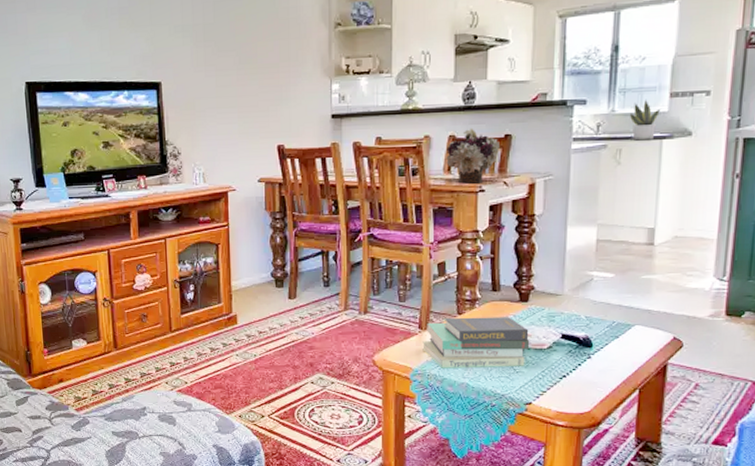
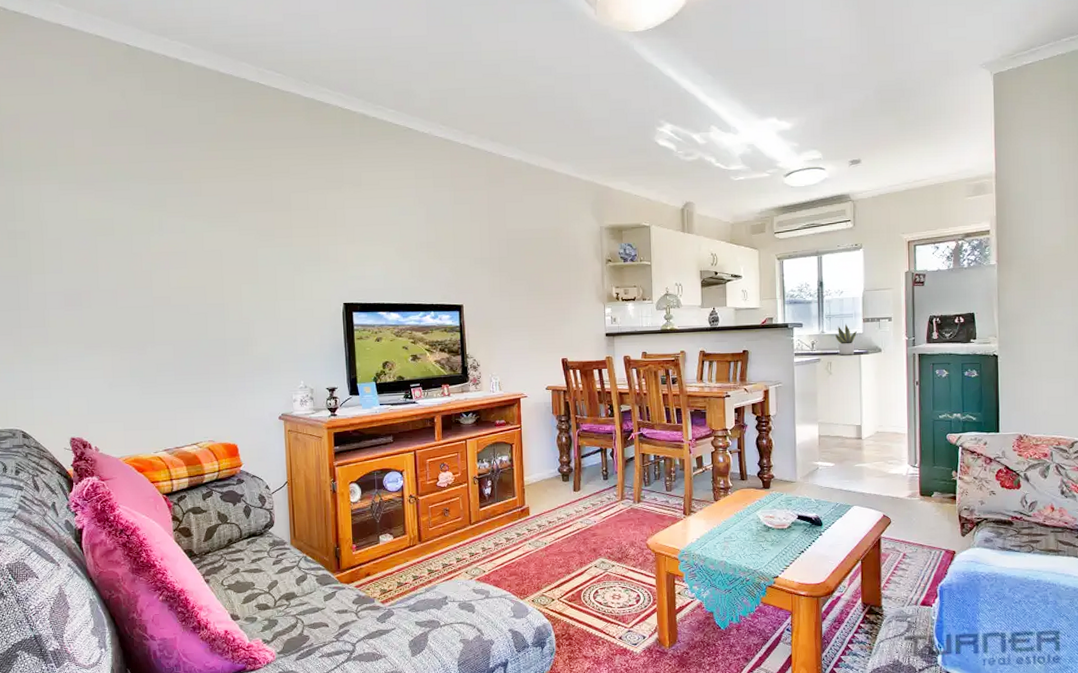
books: present [422,317,530,370] -> none [687,502,774,550]
flower arrangement: present [446,128,500,184] -> none [698,345,740,391]

